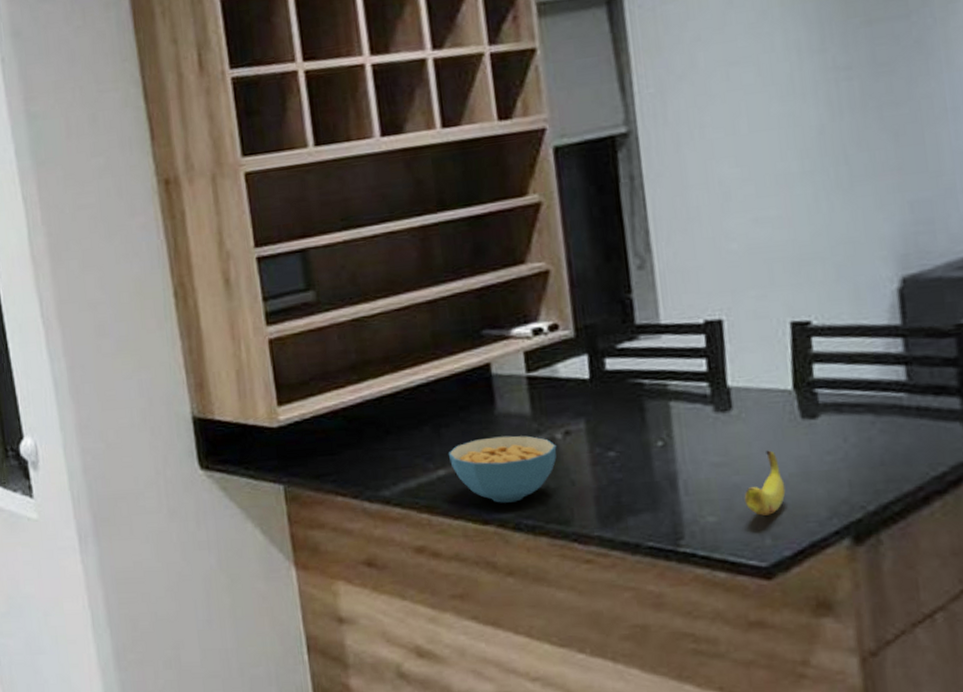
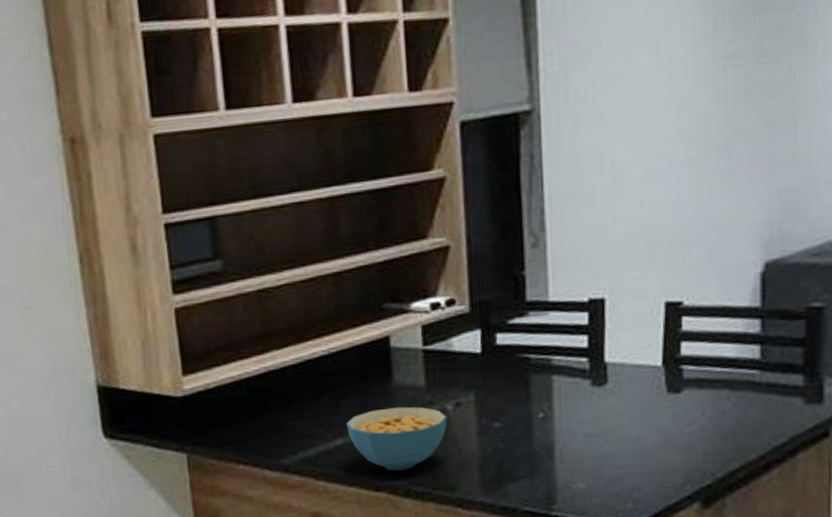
banana: present [744,450,786,516] -> none [612,422,648,482]

